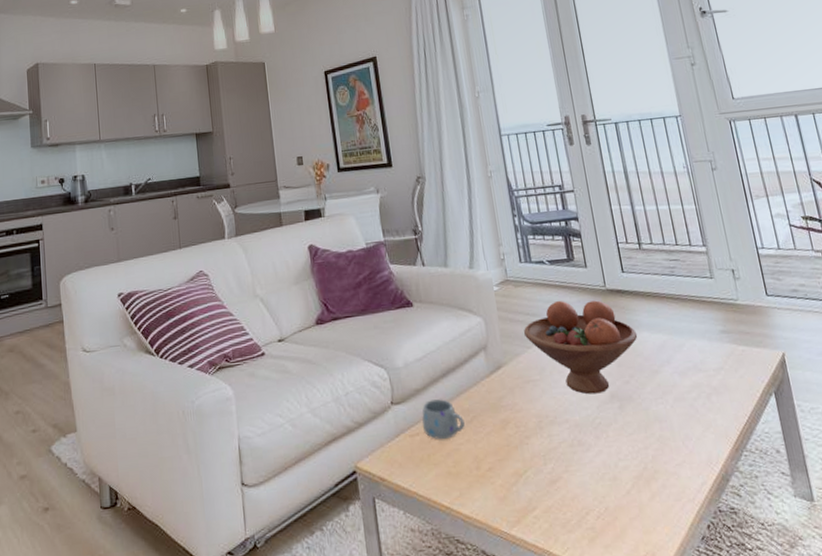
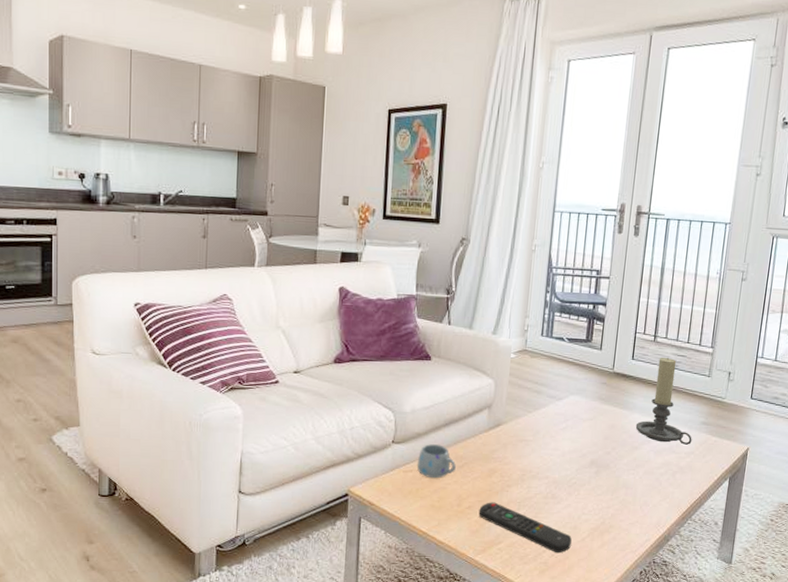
remote control: none [501,459,617,514] -> present [478,502,572,554]
fruit bowl: present [524,300,638,395] -> none [529,376,630,459]
candle holder: none [647,264,717,361] -> present [635,357,692,445]

